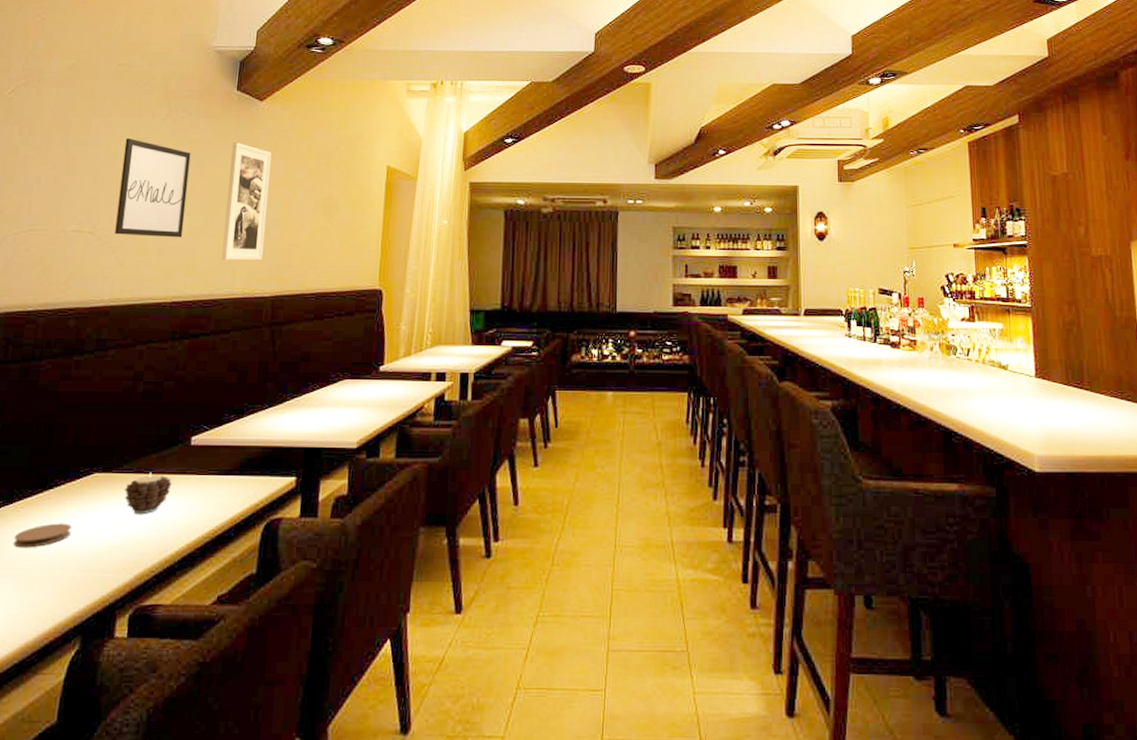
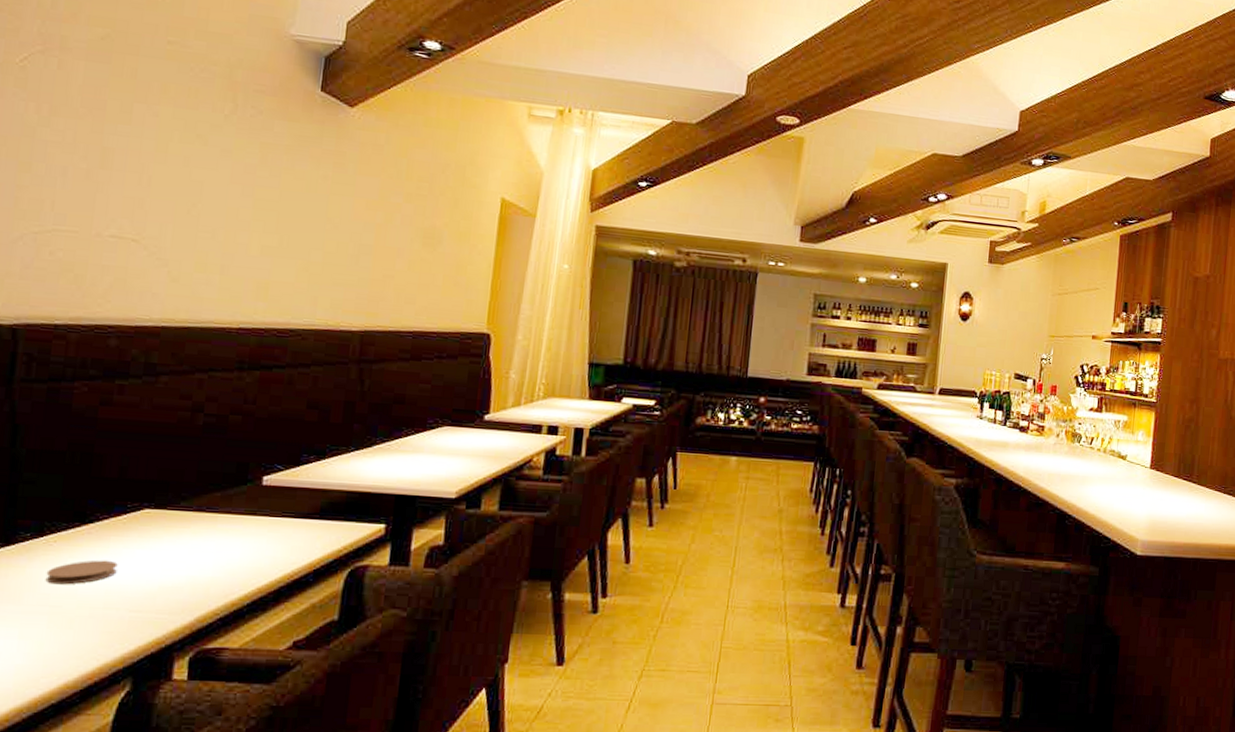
wall art: present [115,138,191,238] -> none [166,133,263,257]
candle: present [125,472,172,515] -> none [182,511,240,556]
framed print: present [221,142,272,261] -> none [299,152,363,290]

